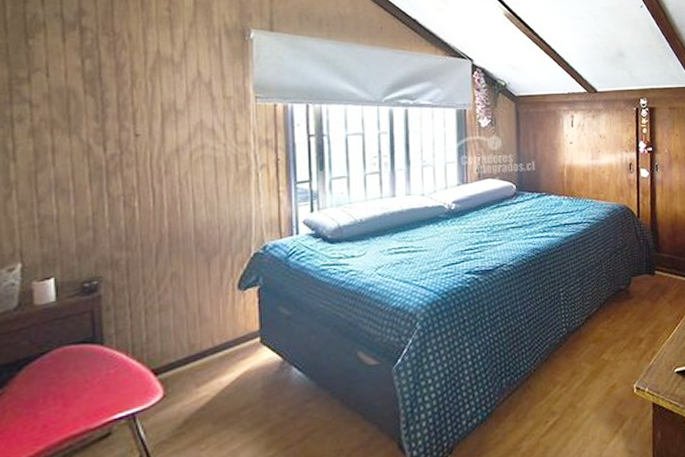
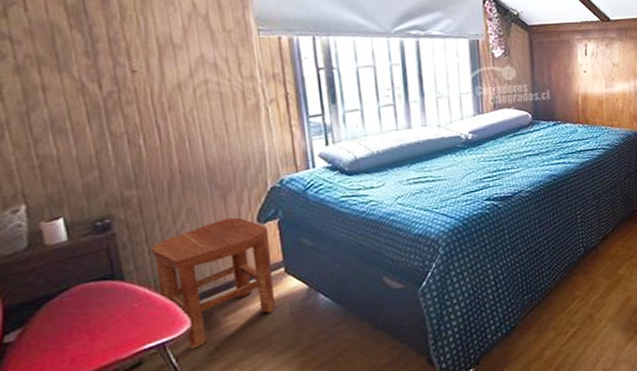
stool: none [132,283,249,422] -> present [150,217,276,350]

